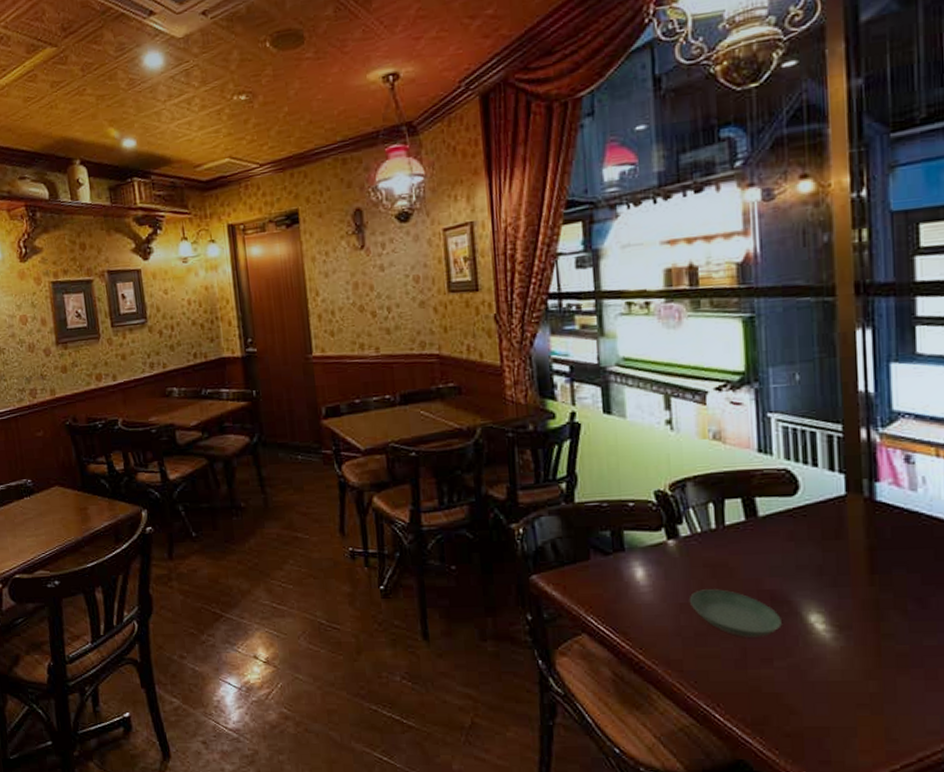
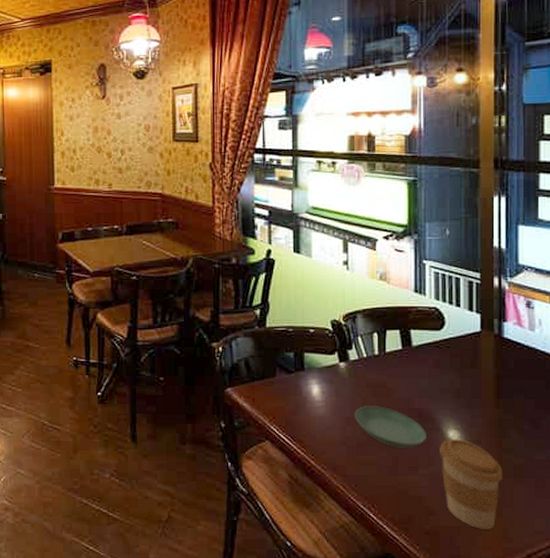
coffee cup: none [799,623,882,730] -> present [439,438,503,529]

